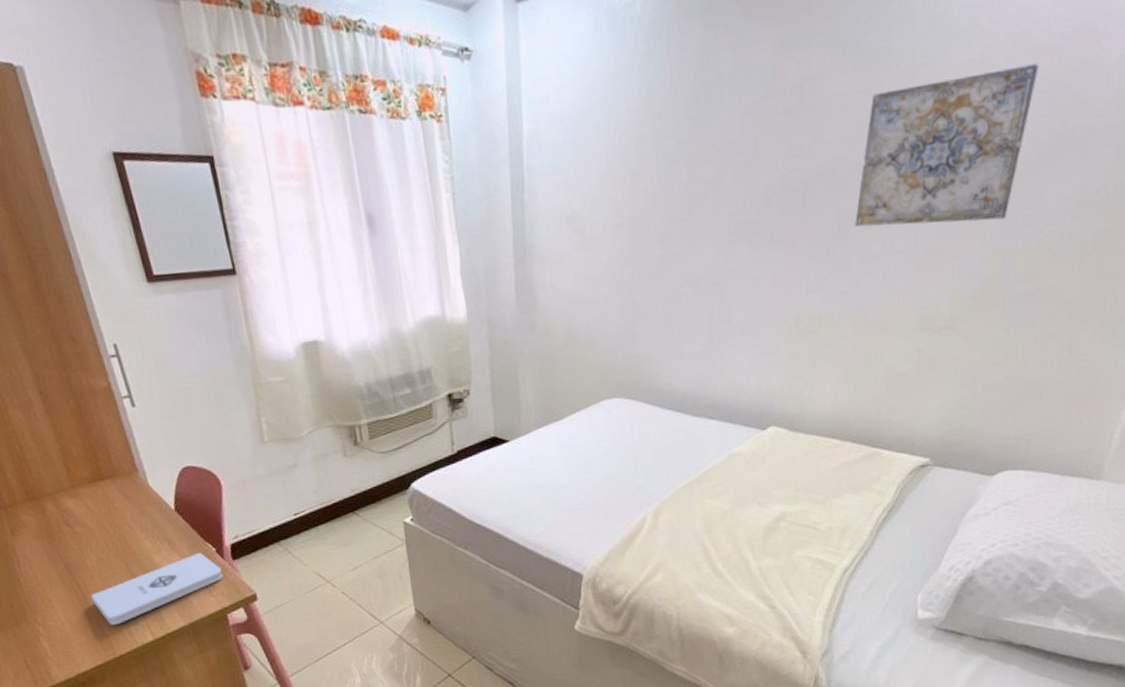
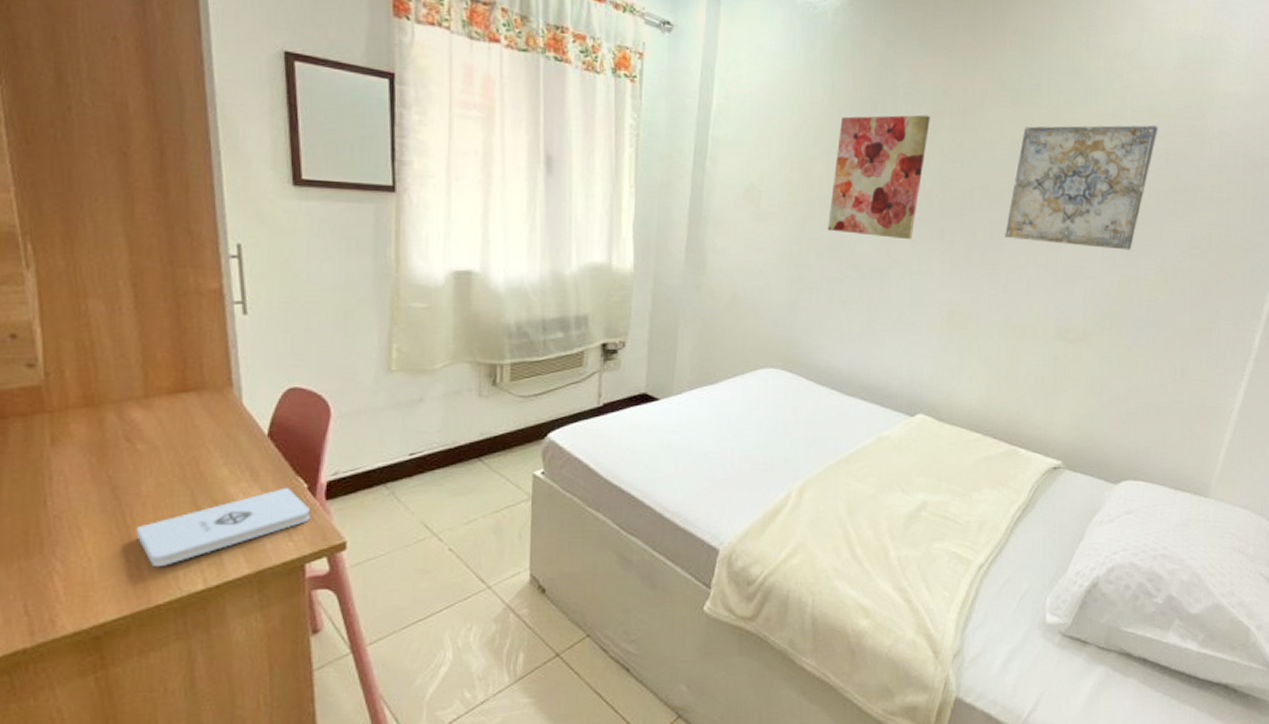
wall art: none [658,101,762,249] -> present [828,115,930,240]

